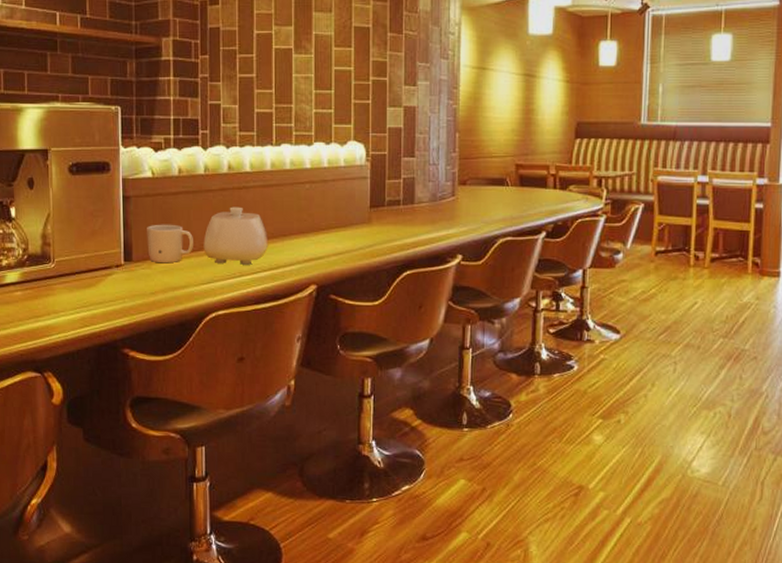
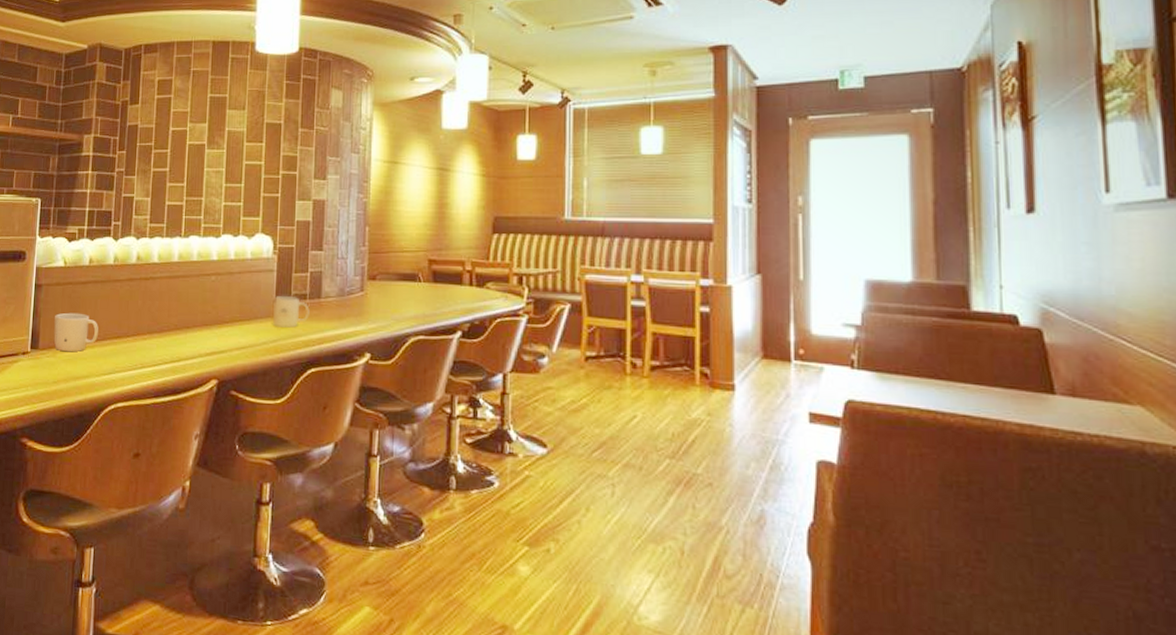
sugar bowl: present [203,206,269,265] -> none [107,297,172,356]
mug: none [367,201,404,233] -> present [272,295,310,328]

